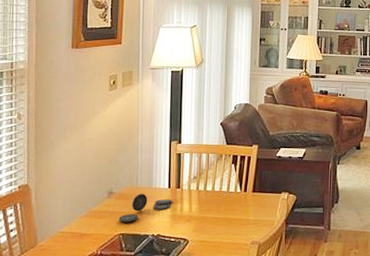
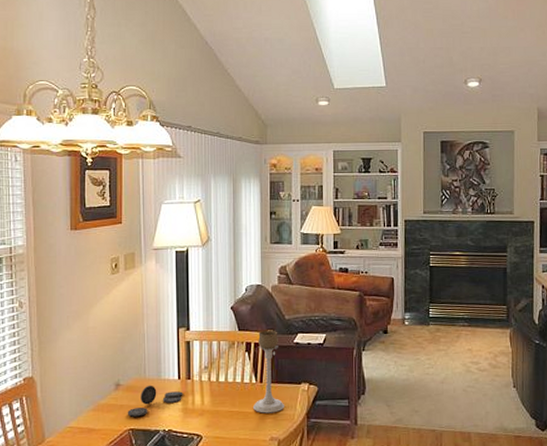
candle holder: none [237,144,265,220] -> present [253,330,284,413]

